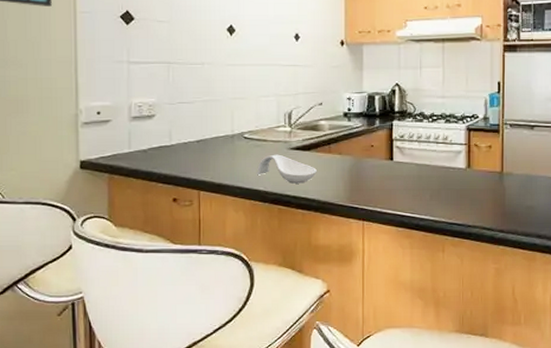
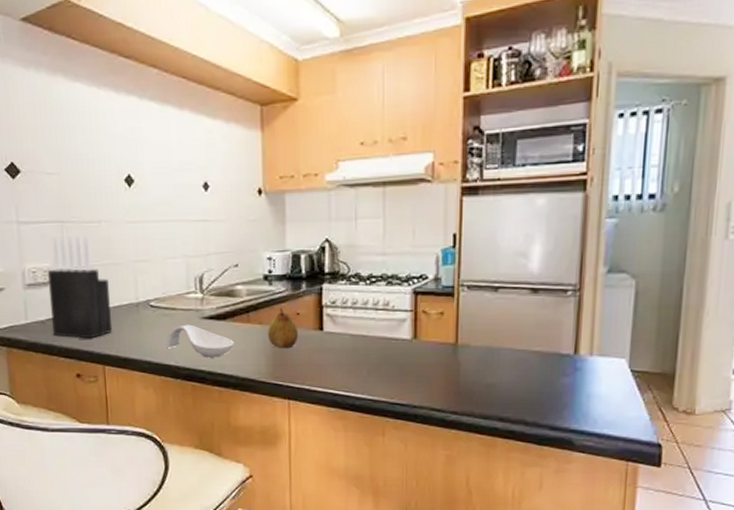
knife block: none [152,76,209,167] -> present [47,236,113,339]
fruit: none [345,141,372,176] -> present [267,308,299,349]

